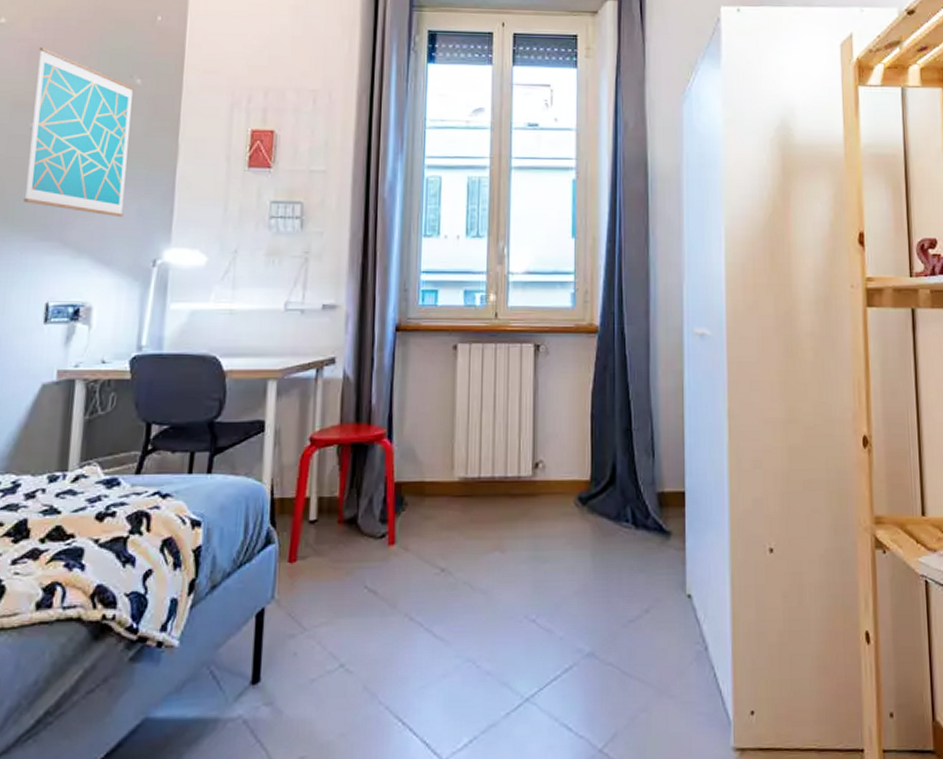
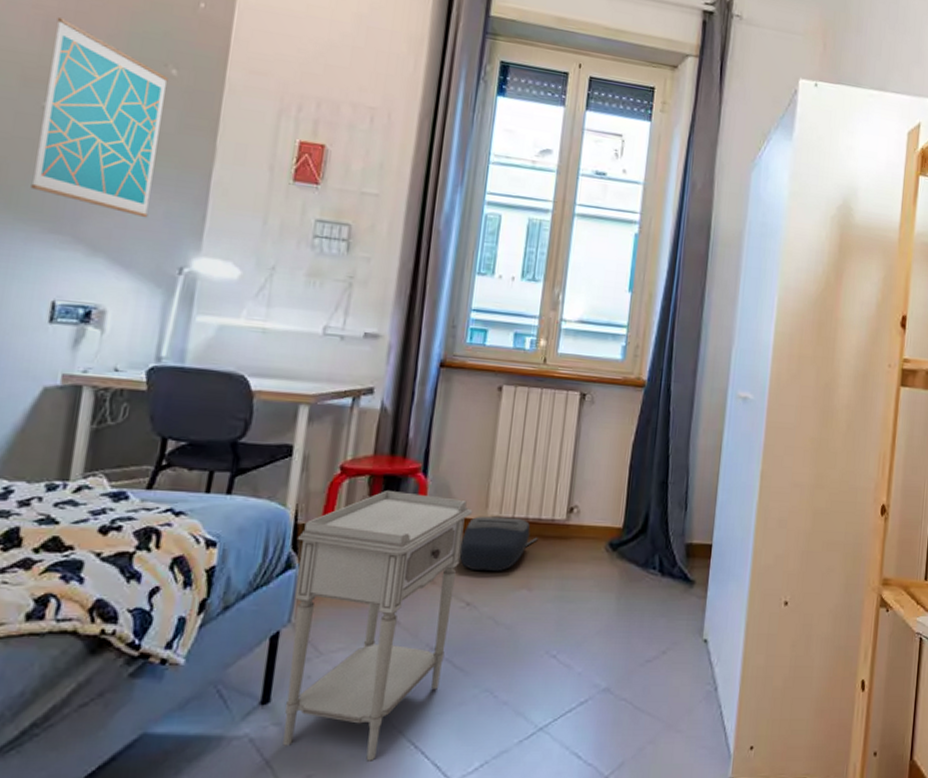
nightstand: none [274,459,439,740] -> present [283,491,473,761]
backpack: none [430,477,506,535] -> present [459,516,538,572]

